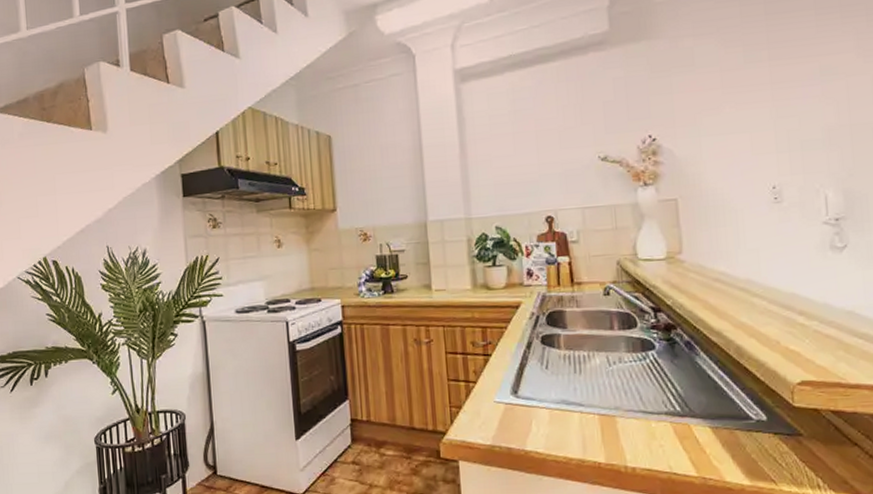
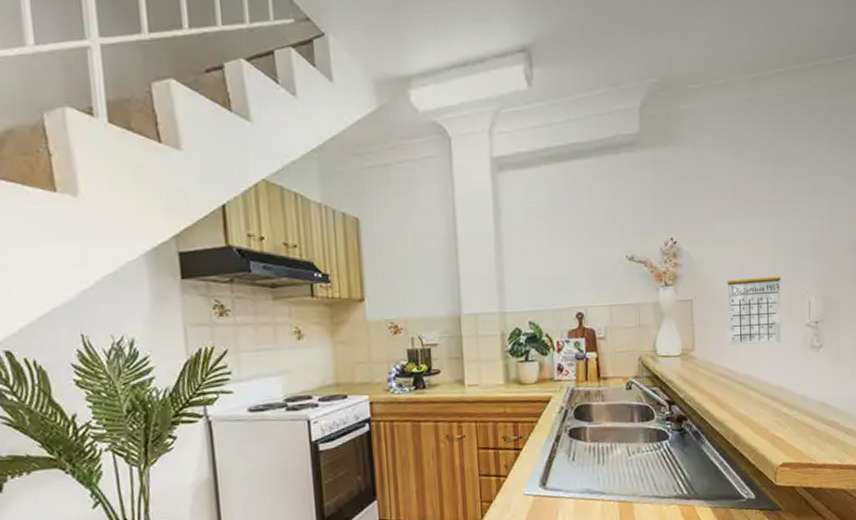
calendar: none [718,163,791,247] -> present [727,268,781,346]

